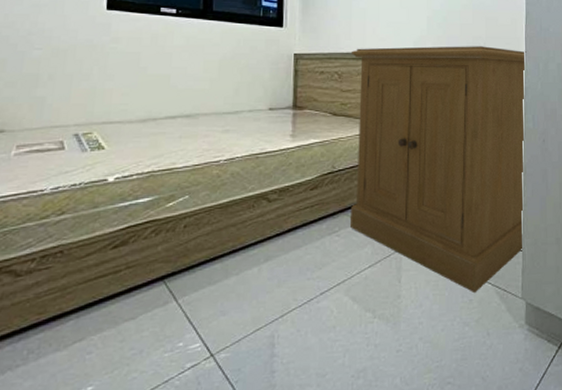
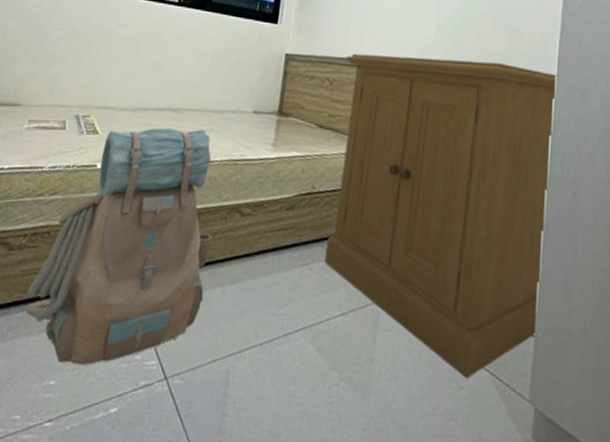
backpack: none [45,131,241,369] -> present [25,127,212,366]

